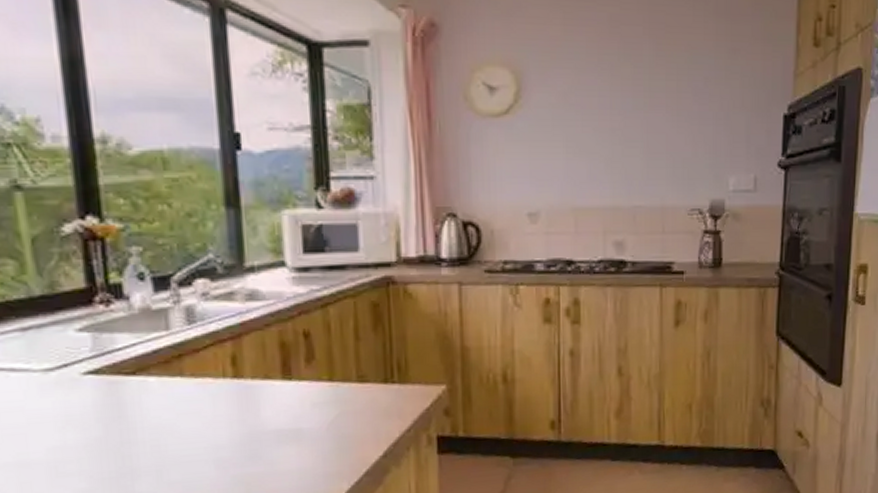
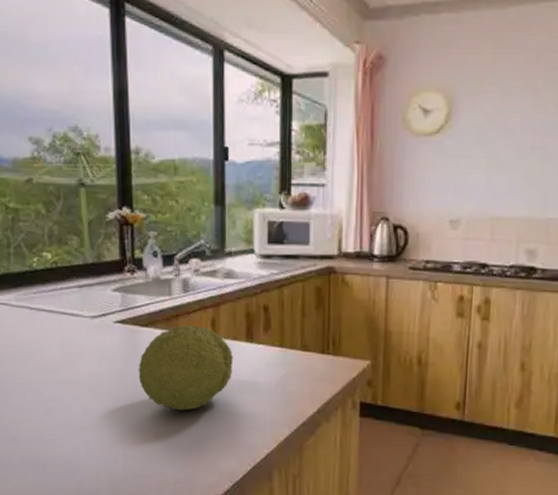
fruit: none [125,365,266,482] -> present [138,324,234,411]

